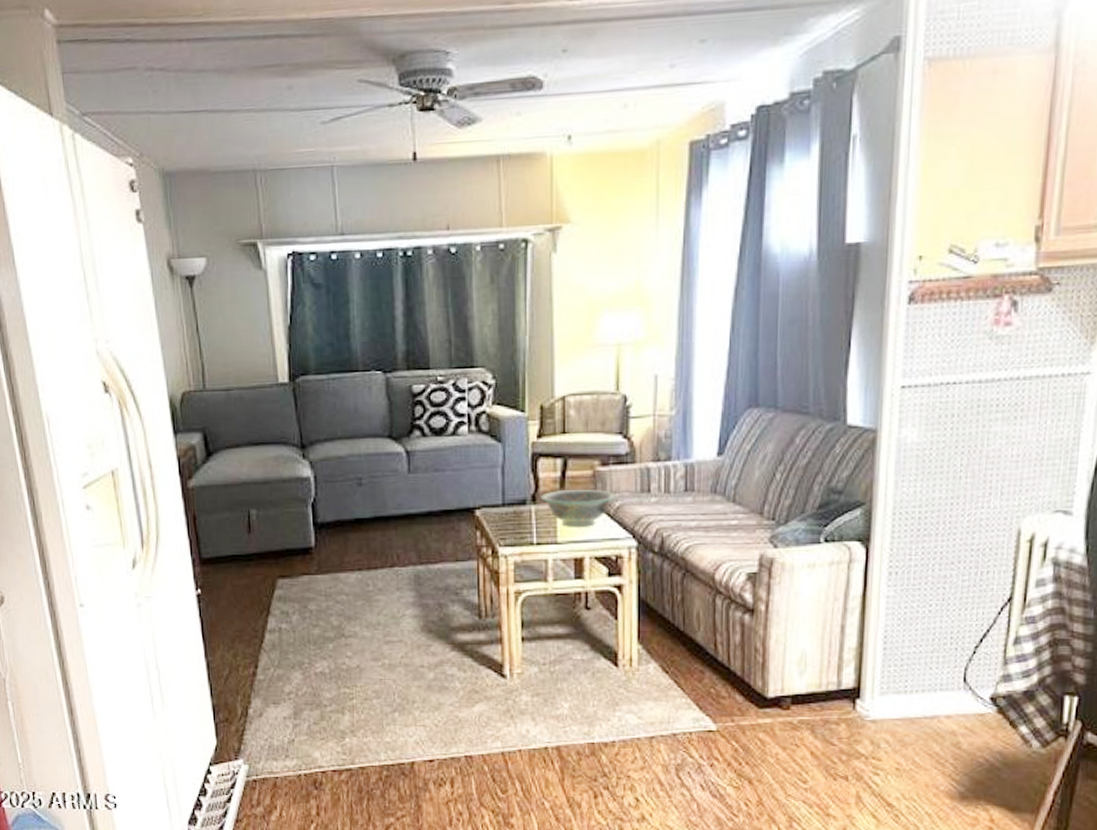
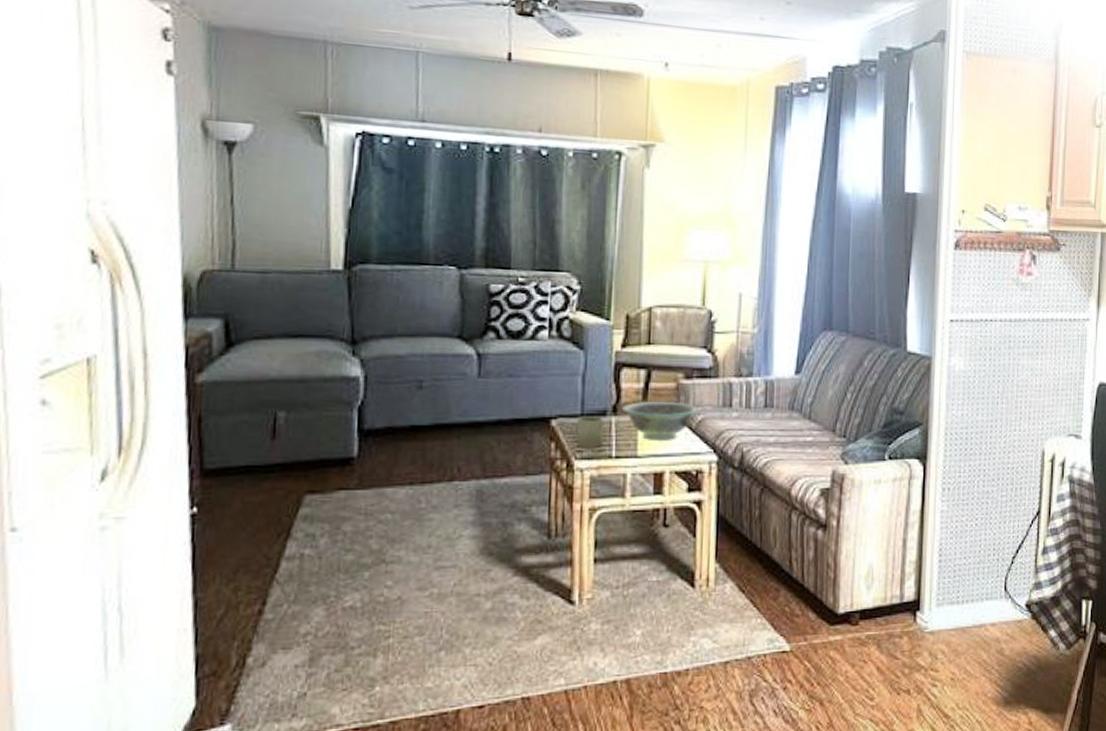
mug: none [499,506,525,535] -> present [576,416,605,447]

